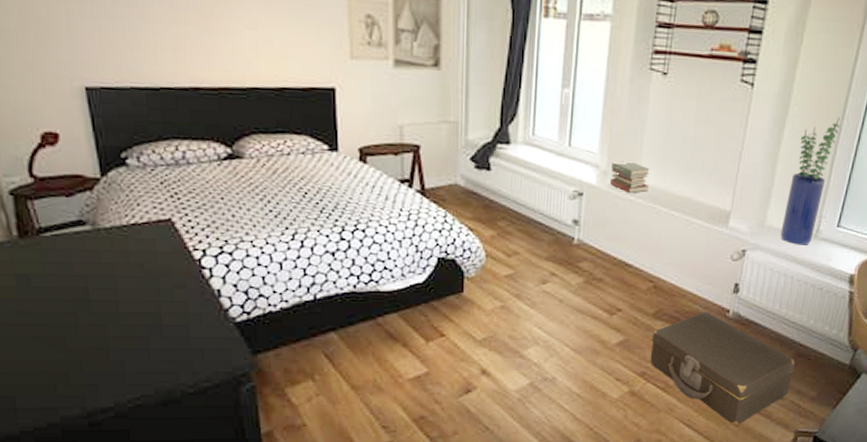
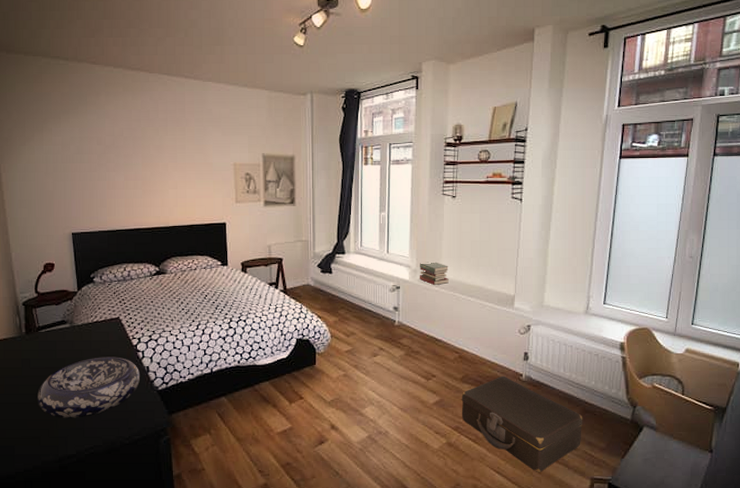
decorative bowl: none [45,274,209,359] -> present [36,357,141,418]
vase: present [780,117,840,246] -> none [557,219,595,320]

